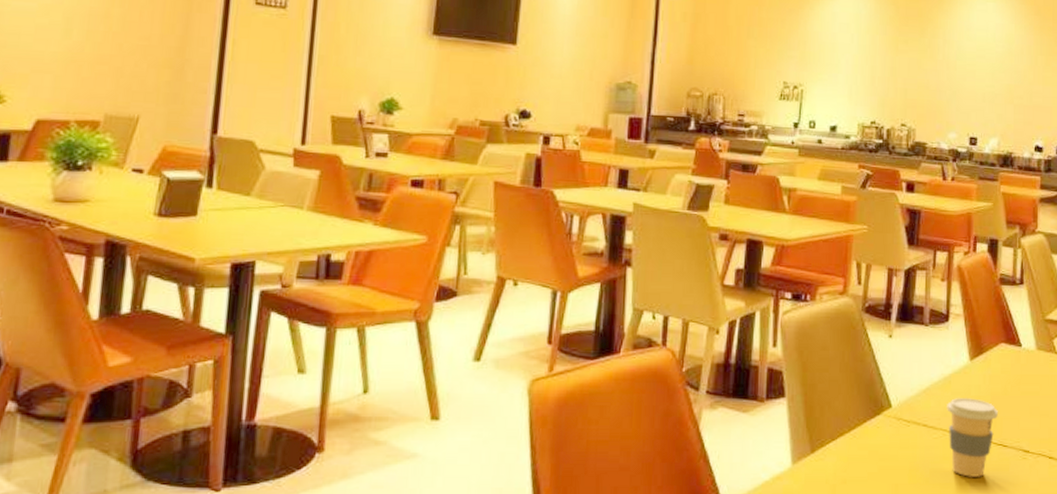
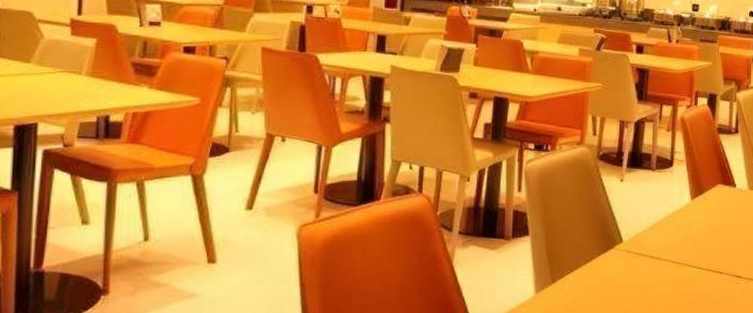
coffee cup: present [947,397,998,477] -> none [671,231,715,300]

